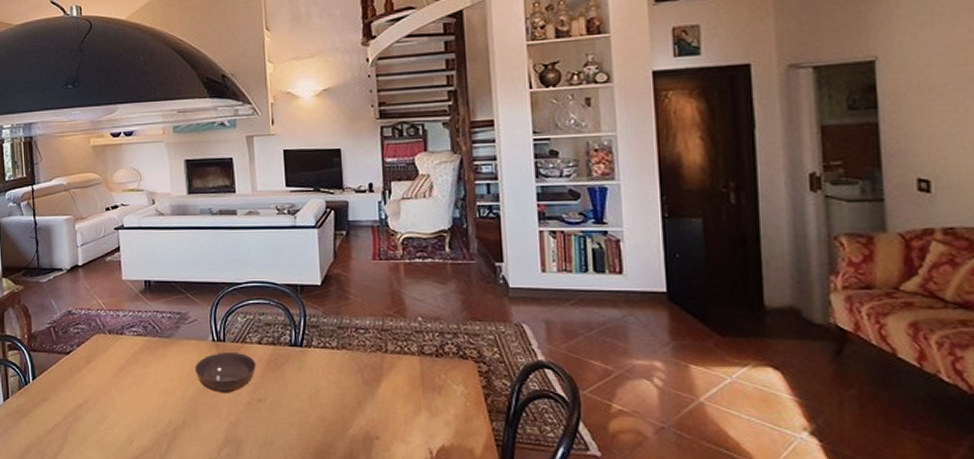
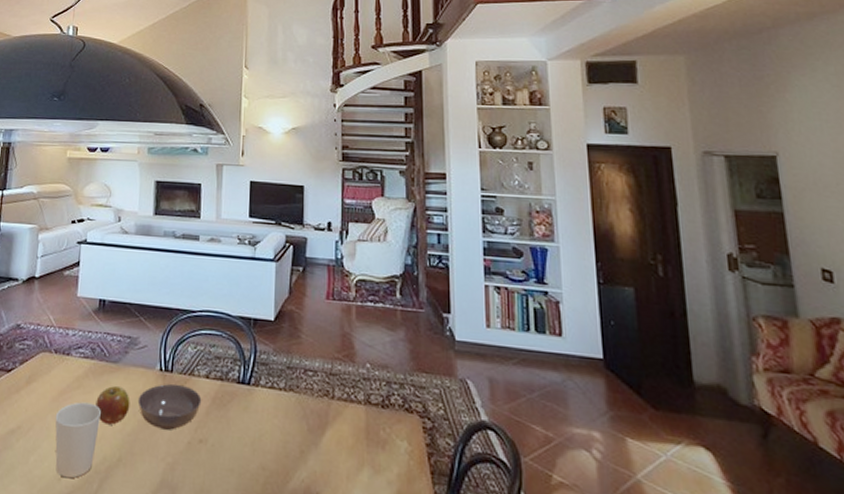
dixie cup: none [118,375,161,442] -> present [55,402,101,479]
fruit: none [154,357,188,393] -> present [96,385,130,425]

